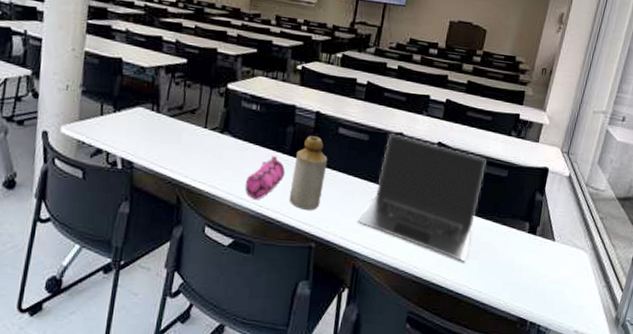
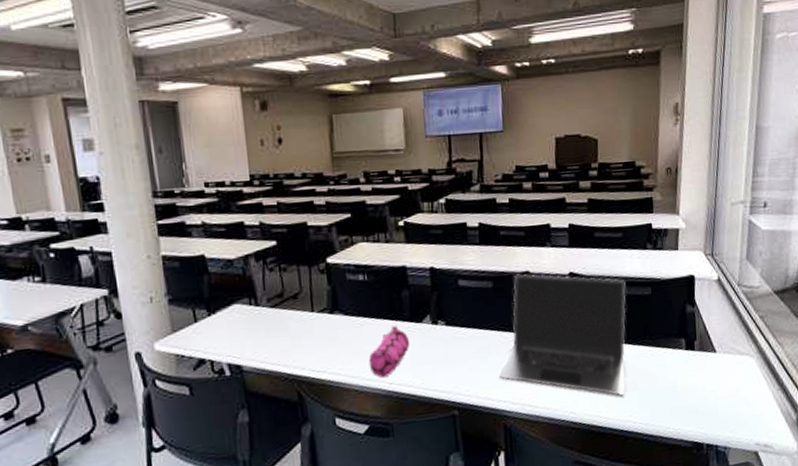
bottle: present [289,136,328,211] -> none [417,294,455,378]

